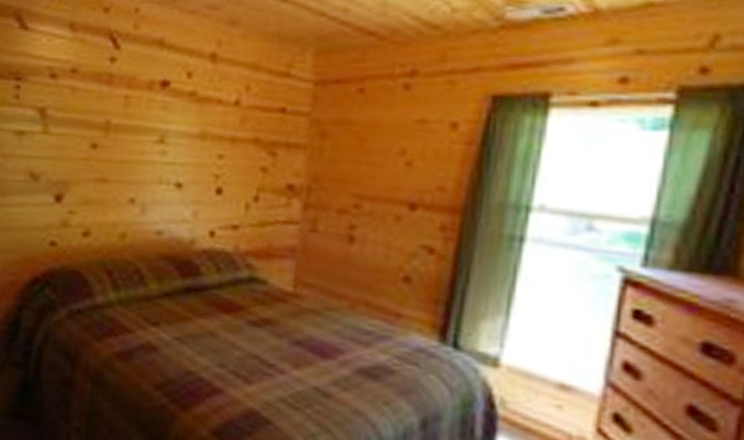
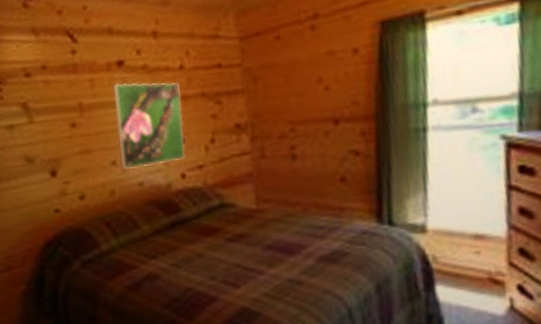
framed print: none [140,107,230,214] -> present [112,82,186,170]

